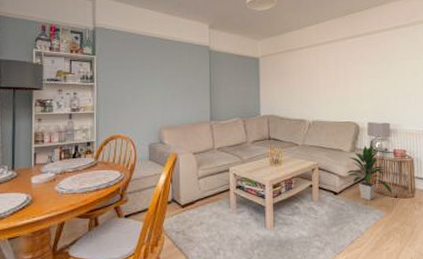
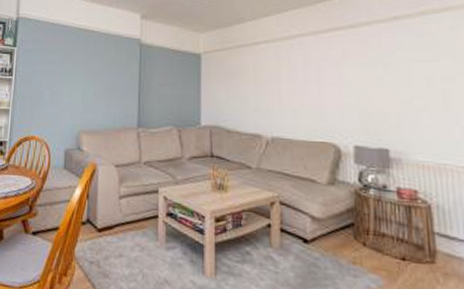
indoor plant: present [346,145,392,200] -> none [322,178,397,258]

